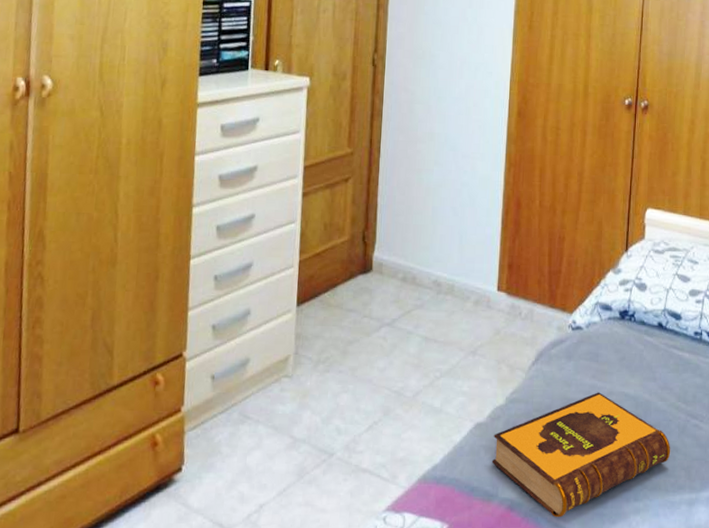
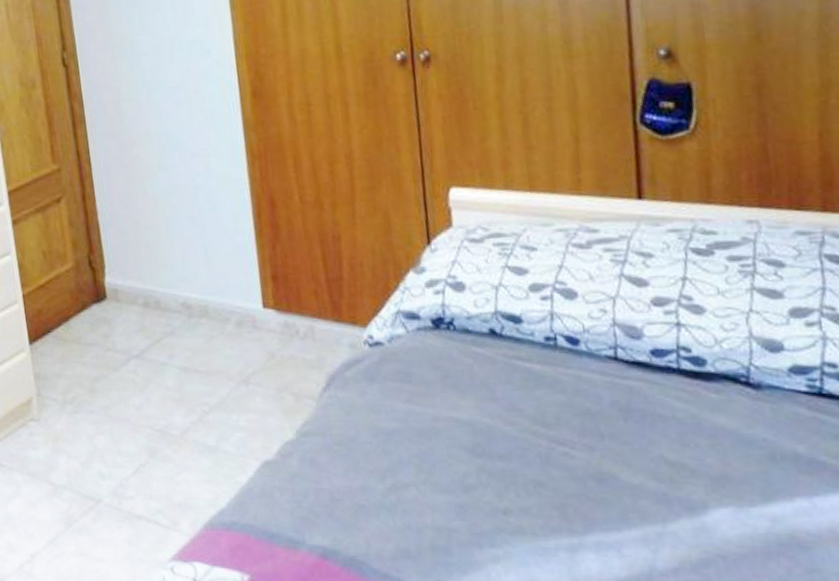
hardback book: present [491,392,671,518] -> none [288,419,534,567]

